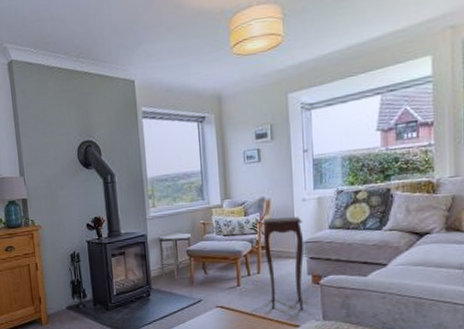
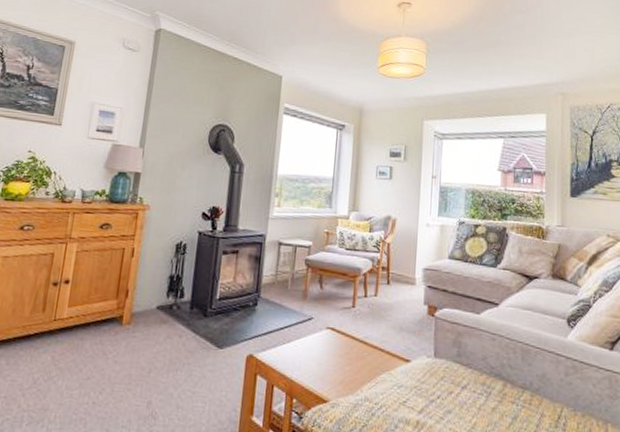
side table: present [262,217,305,310] -> none [384,237,425,343]

